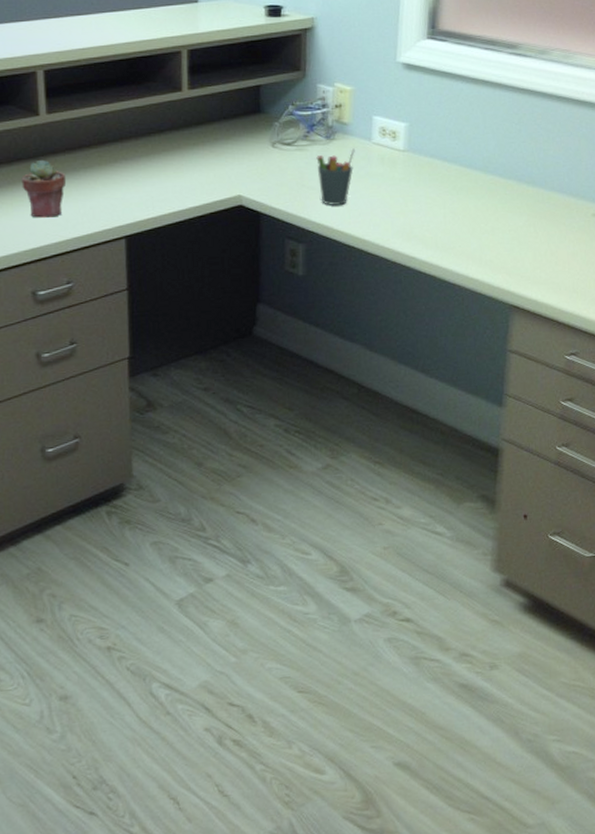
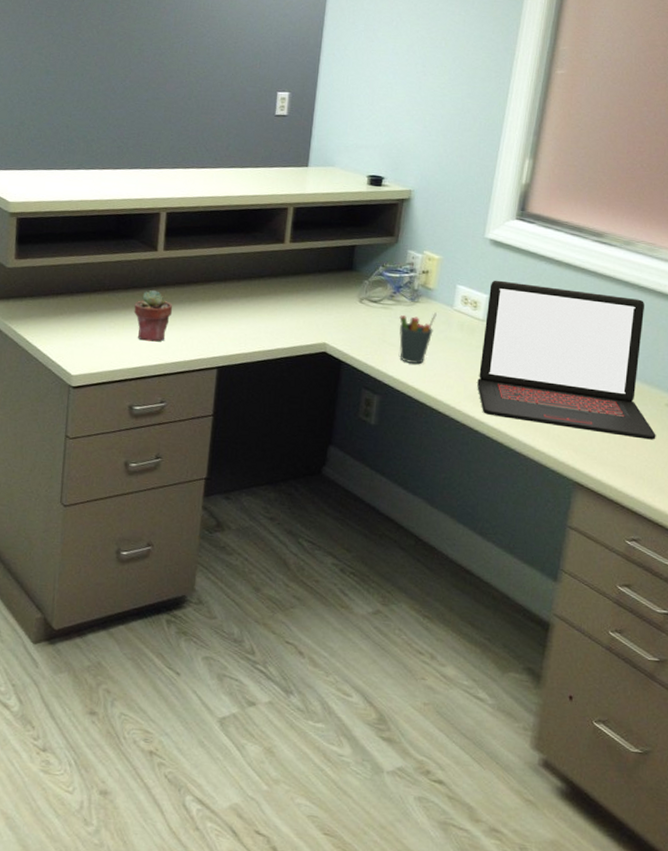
laptop: none [404,106,586,253] -> present [477,280,656,440]

